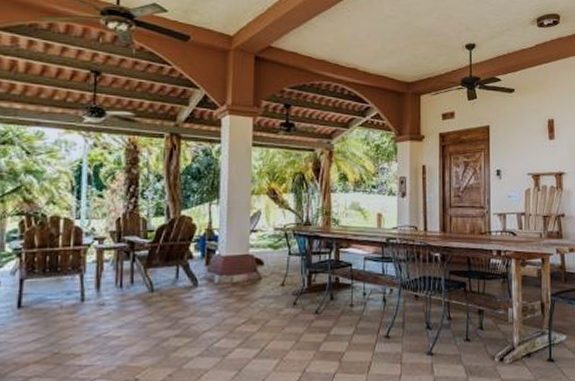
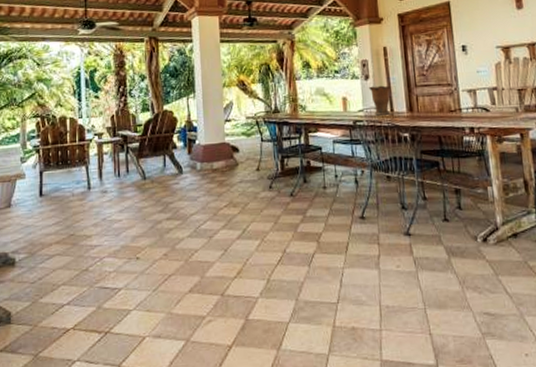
vase: none [405,204,426,234] -> present [369,85,391,116]

